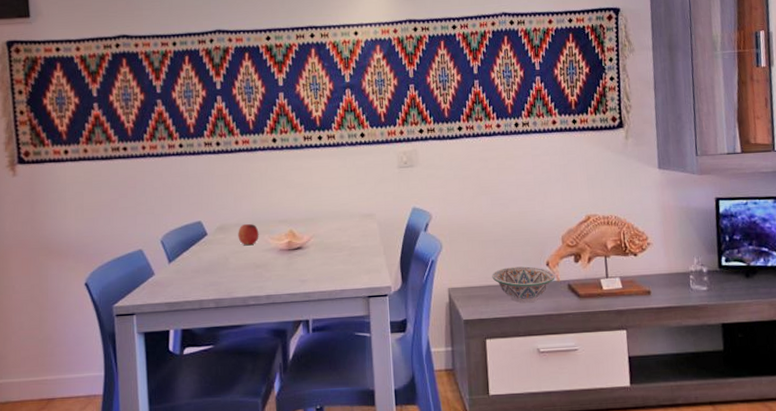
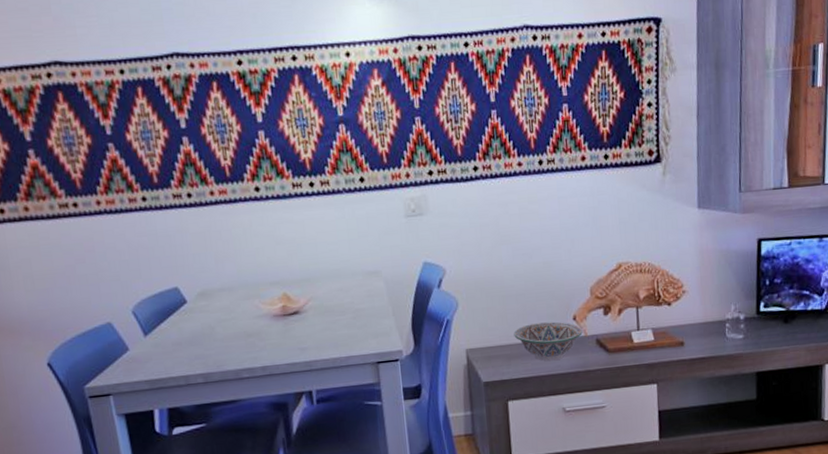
fruit: present [238,224,259,245] -> none [222,288,248,312]

